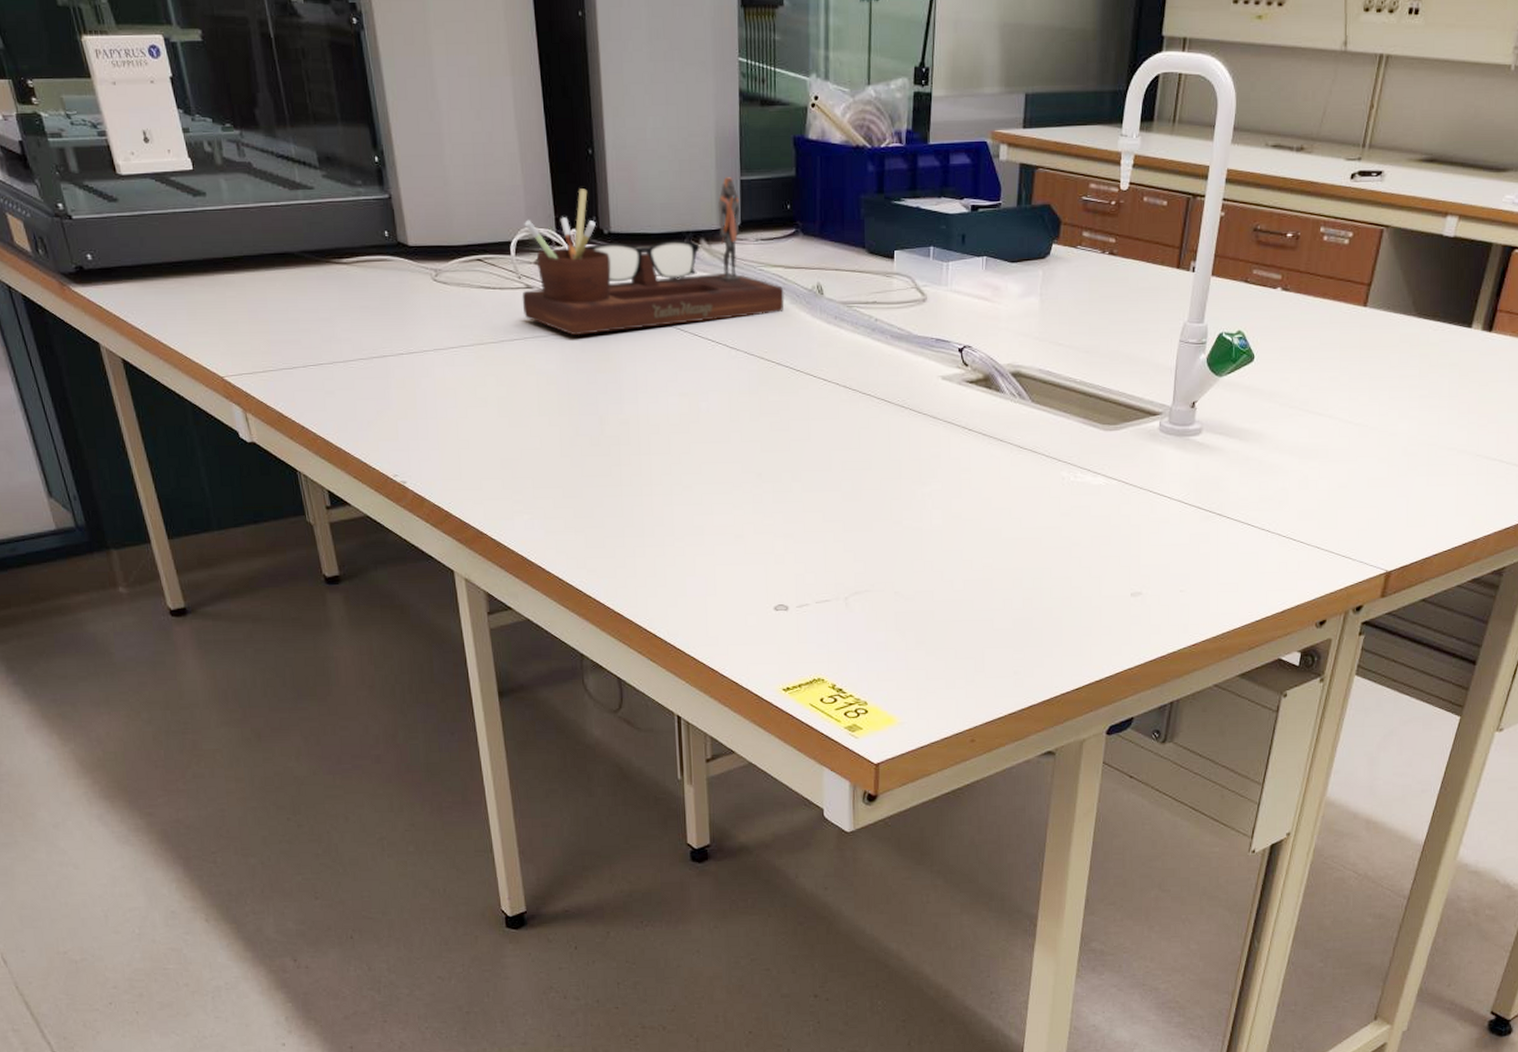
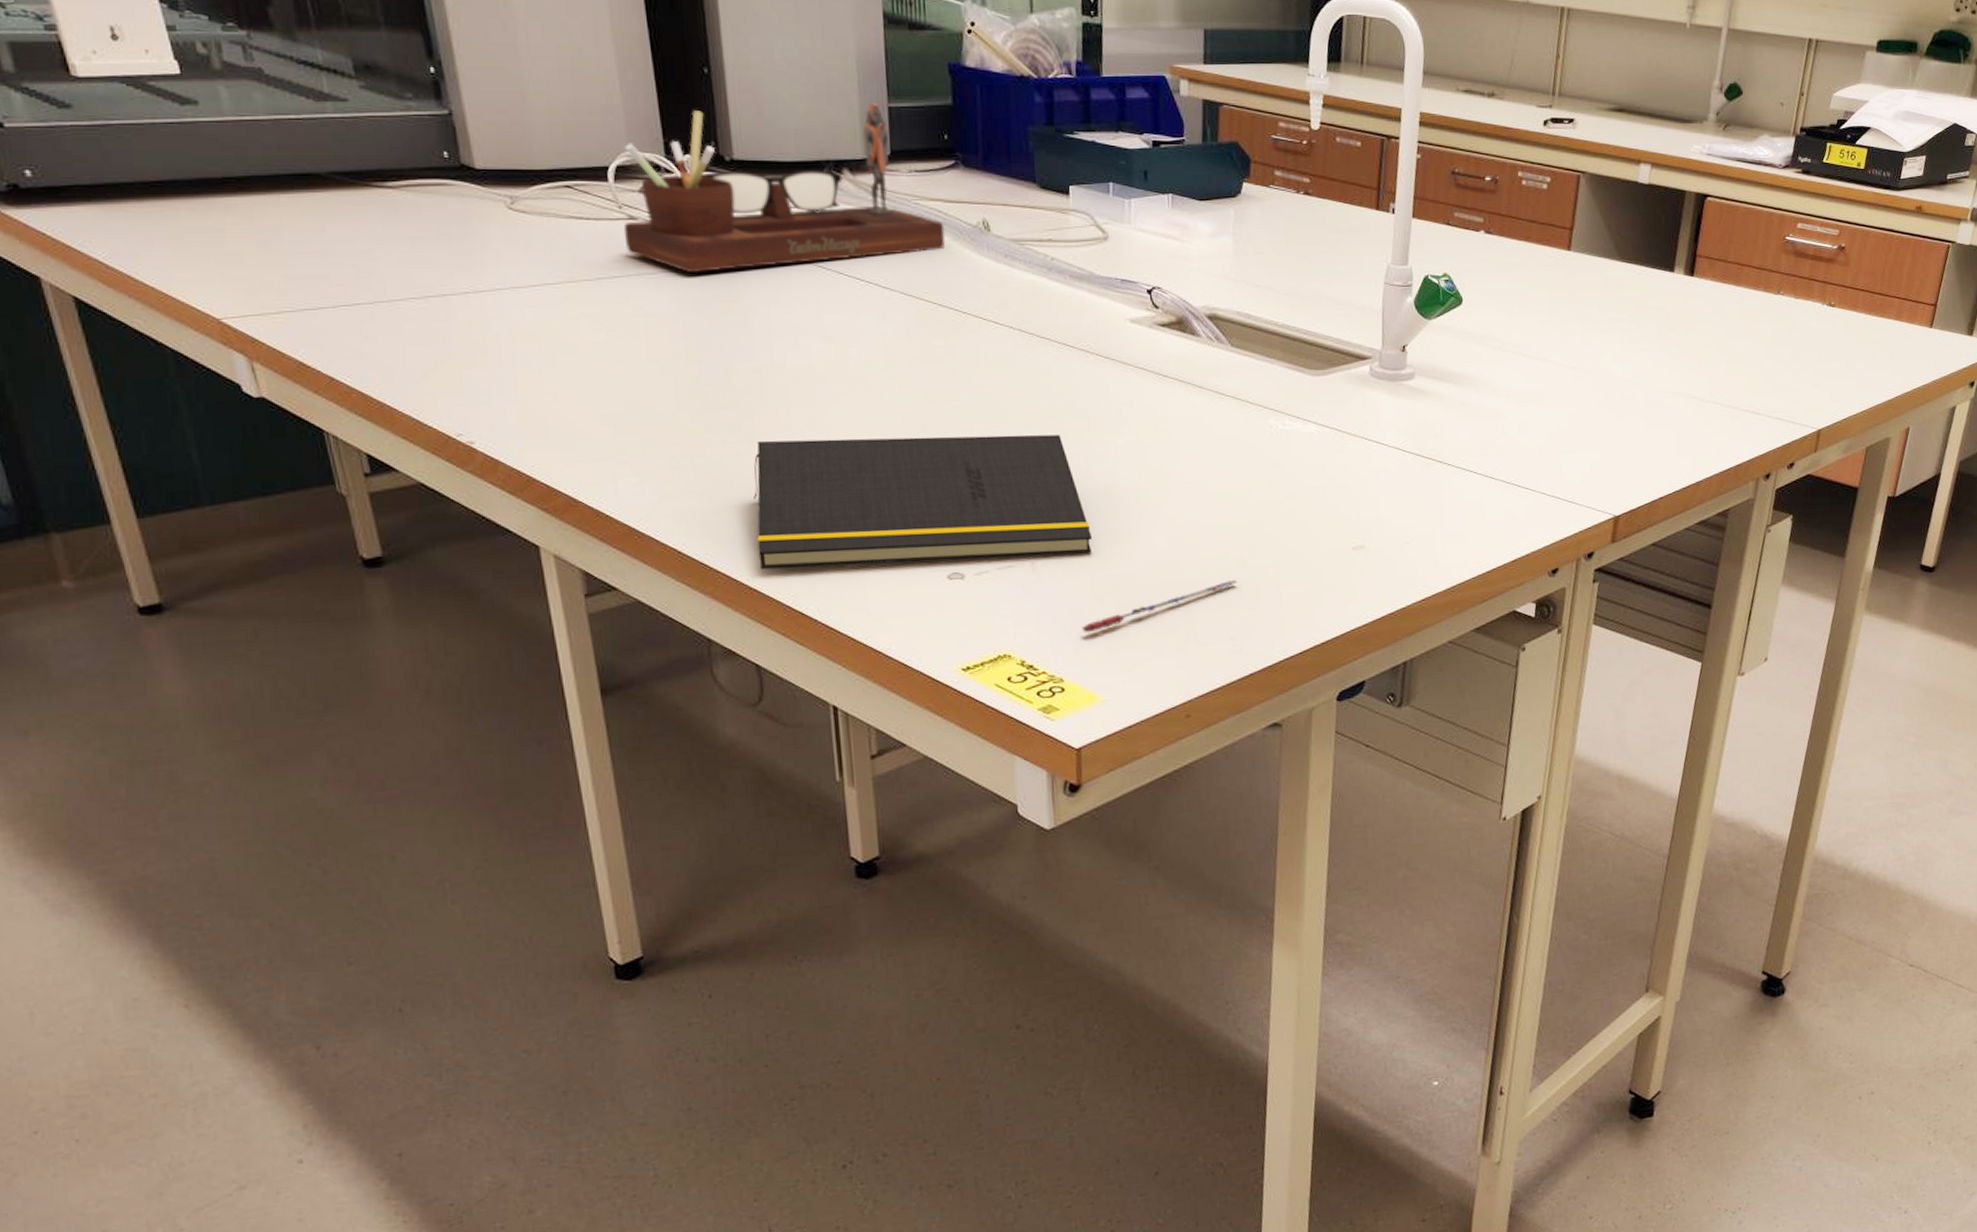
notepad: none [619,482,898,597] -> present [754,434,1093,569]
pen: none [885,619,1024,663] -> present [1081,579,1238,633]

